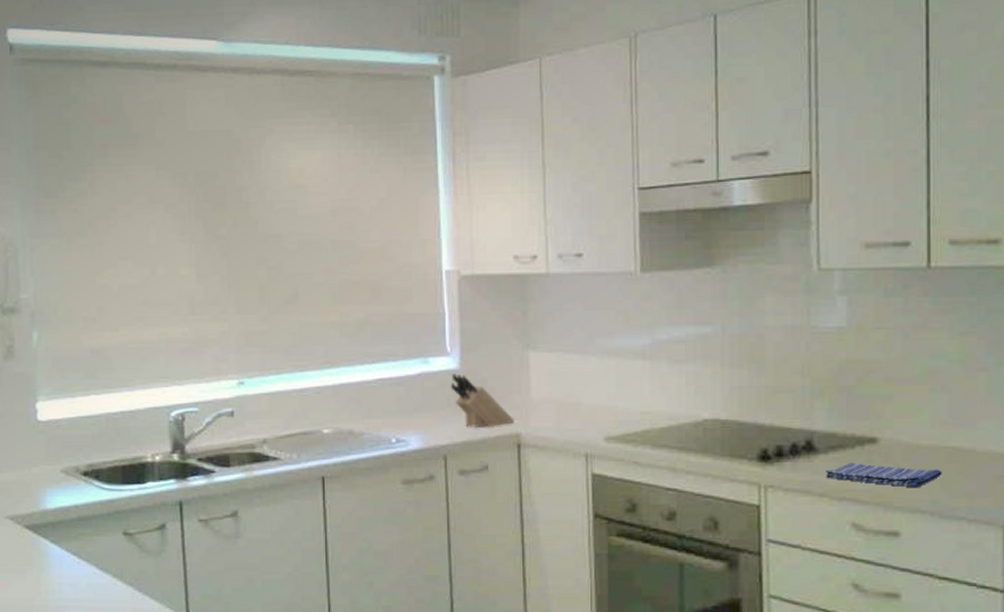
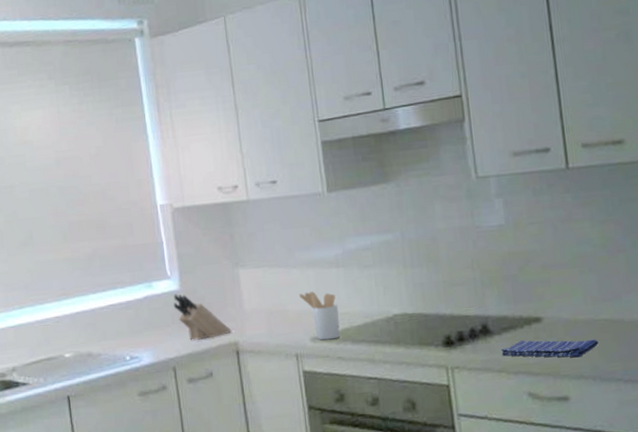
utensil holder: none [596,385,641,441] -> present [299,291,341,341]

